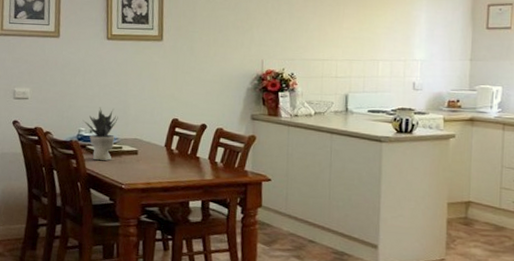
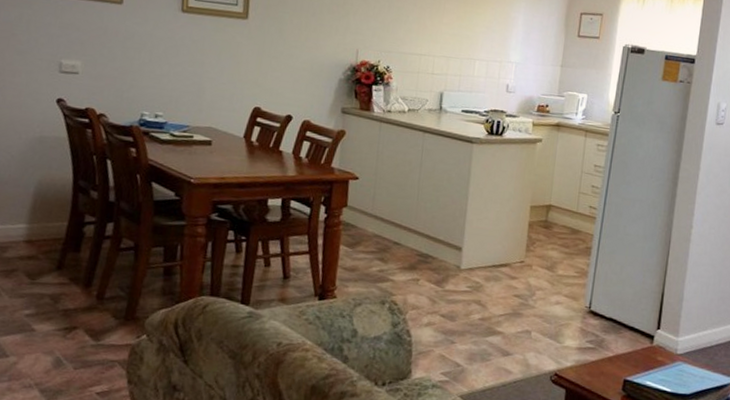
potted plant: present [82,107,118,161] -> none [146,89,191,151]

